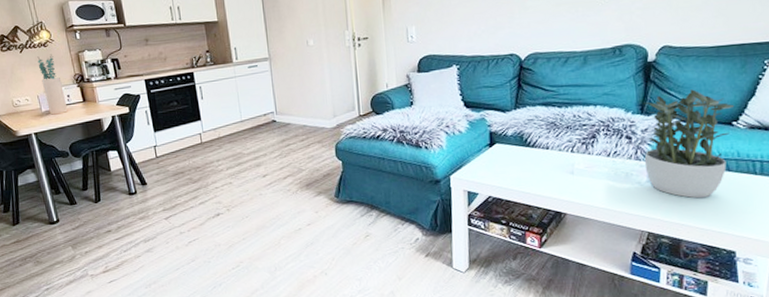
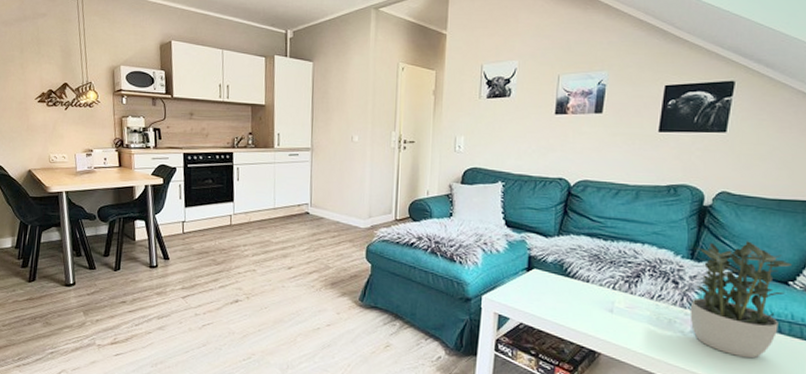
vase: present [37,54,68,115] -> none [81,115,103,176]

